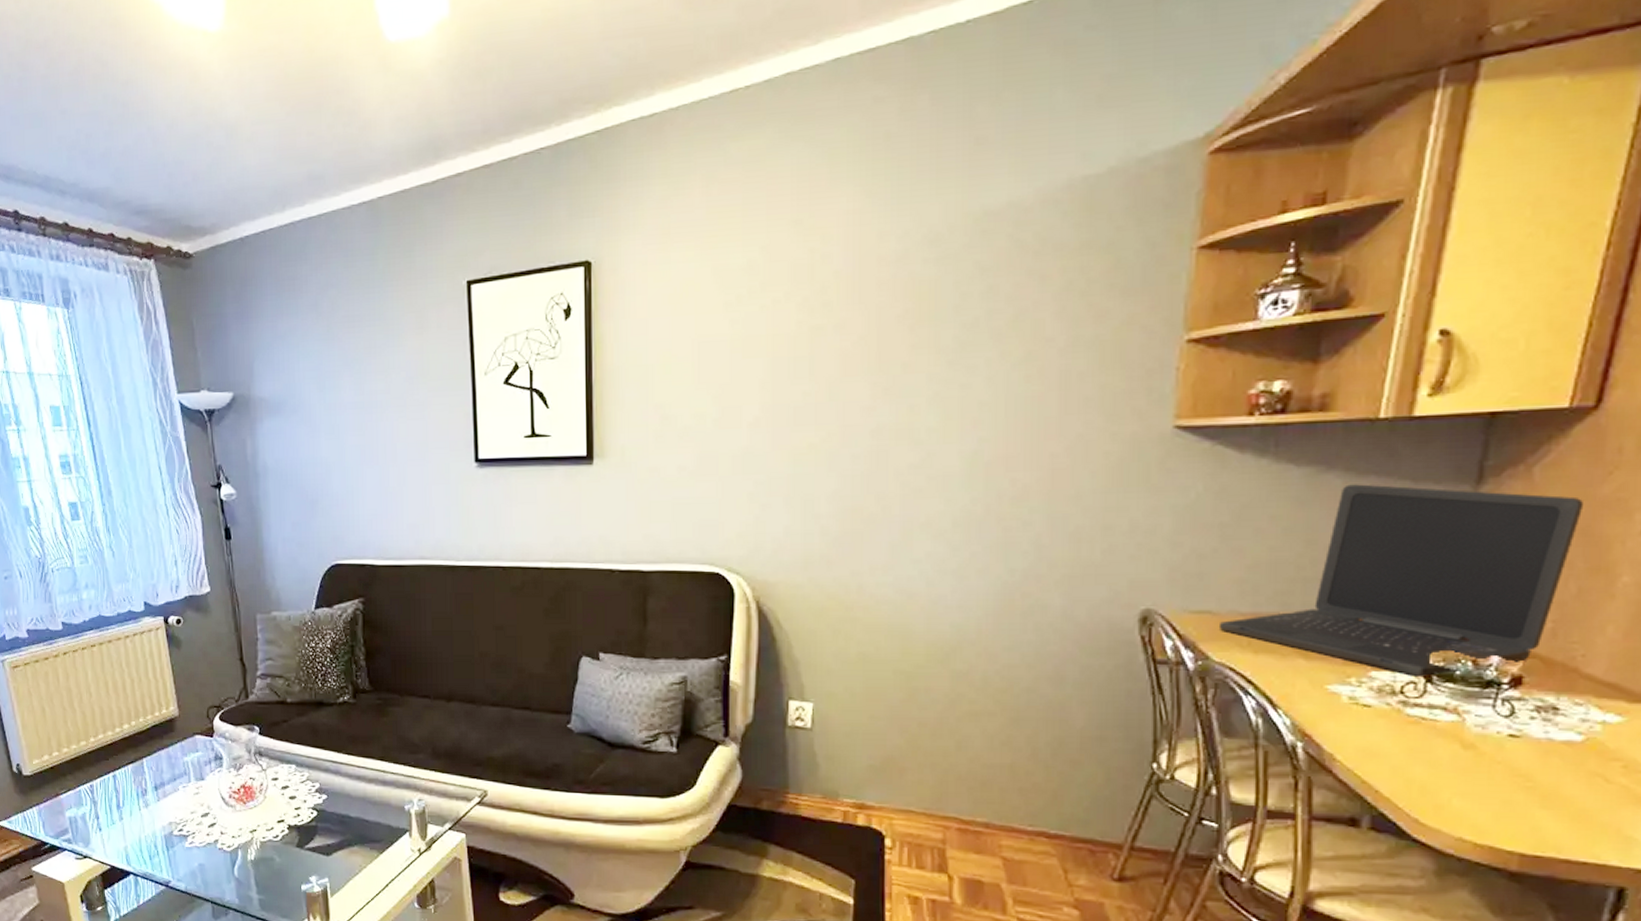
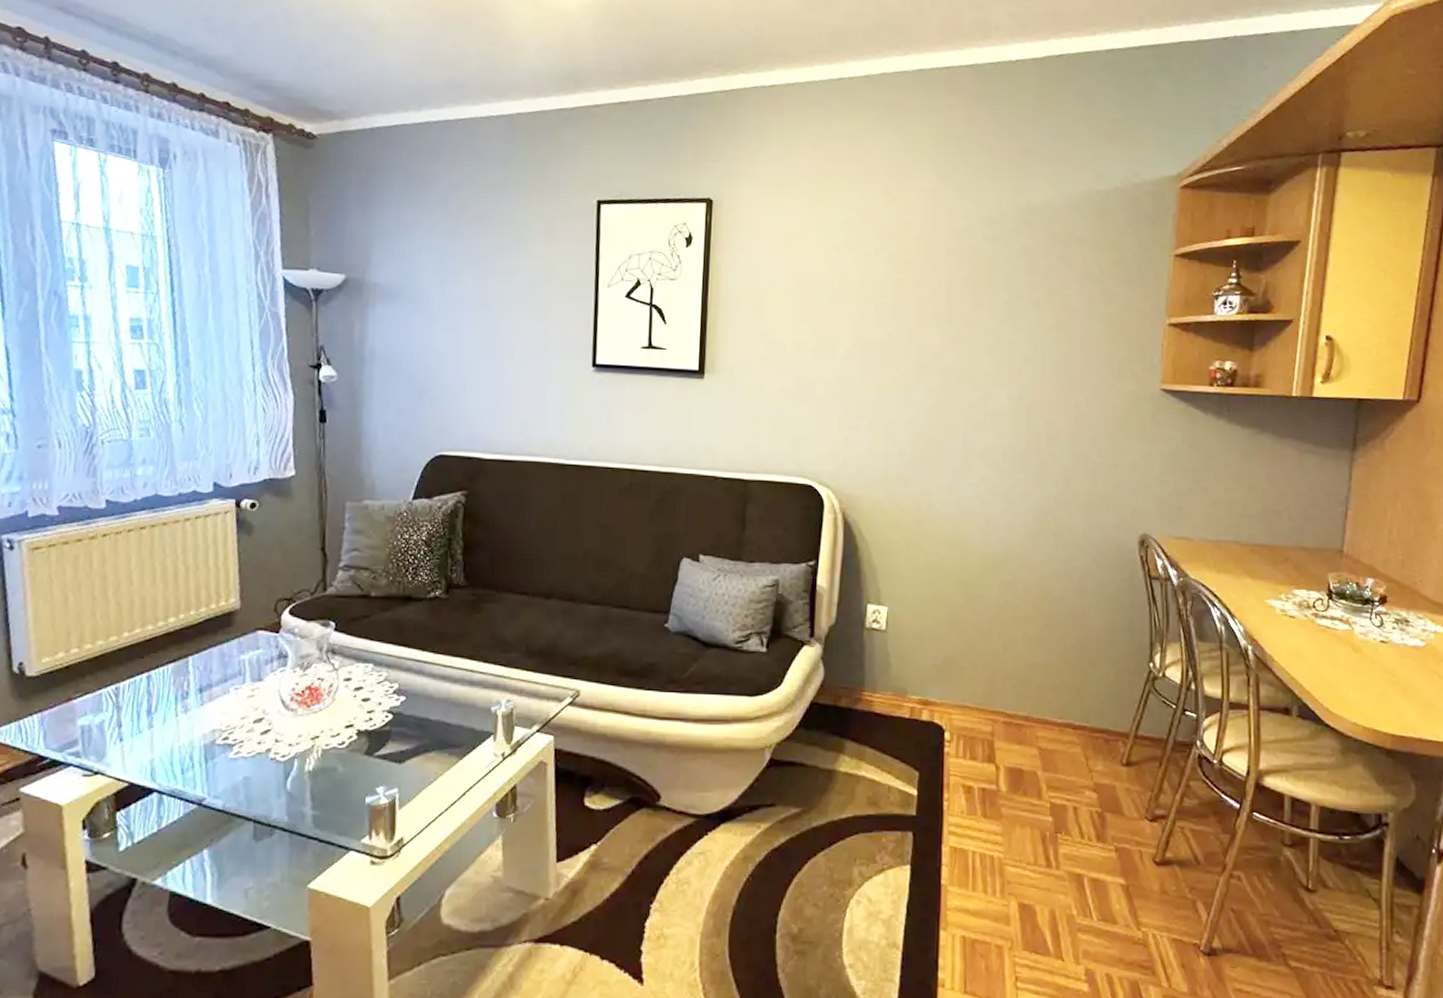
laptop: present [1218,484,1583,678] -> none [1193,444,1414,596]

